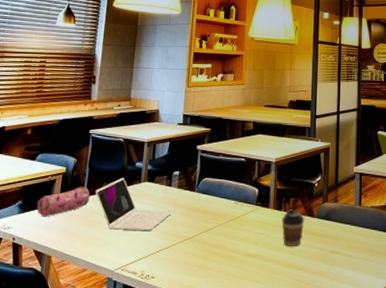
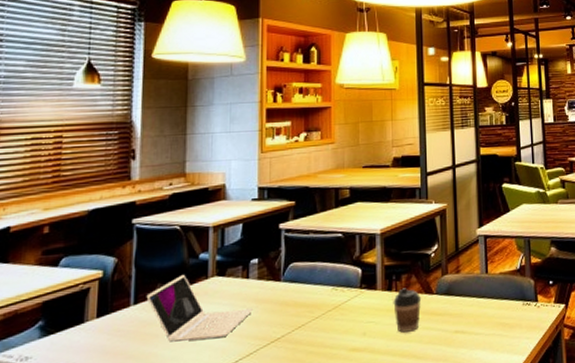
pencil case: present [36,187,90,217] -> none [65,292,139,339]

